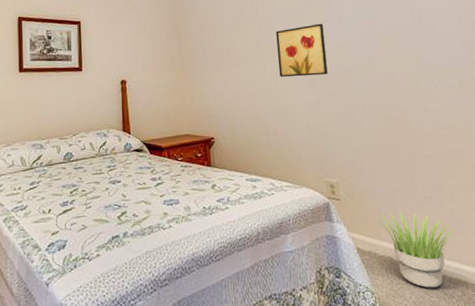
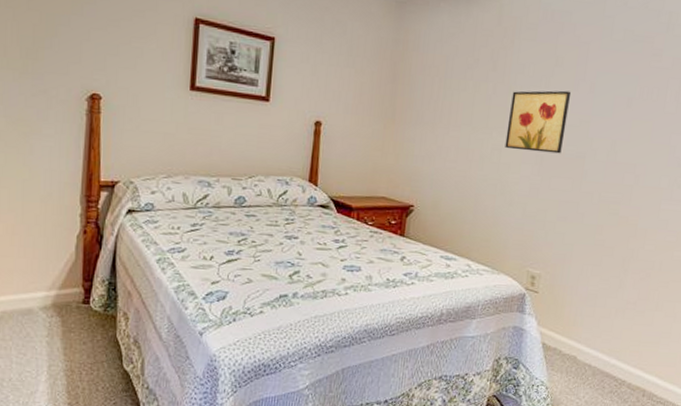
potted plant: present [375,211,455,288] -> none [571,311,650,391]

